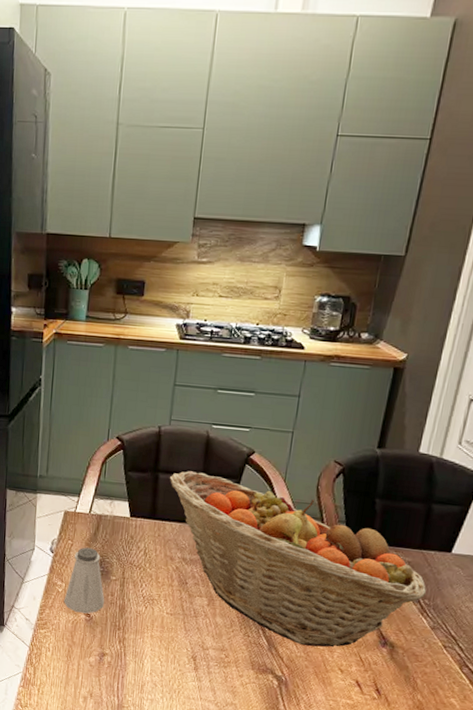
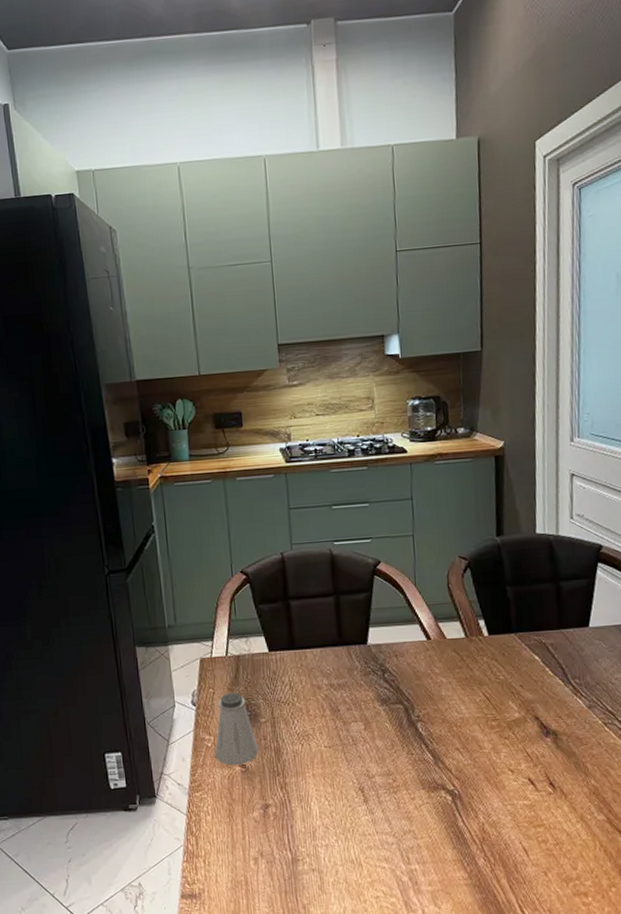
fruit basket: present [169,471,426,647] -> none [301,592,574,753]

